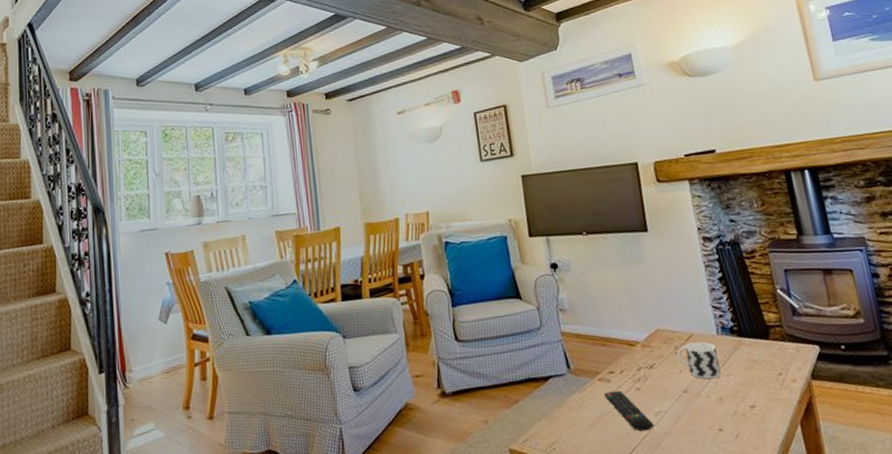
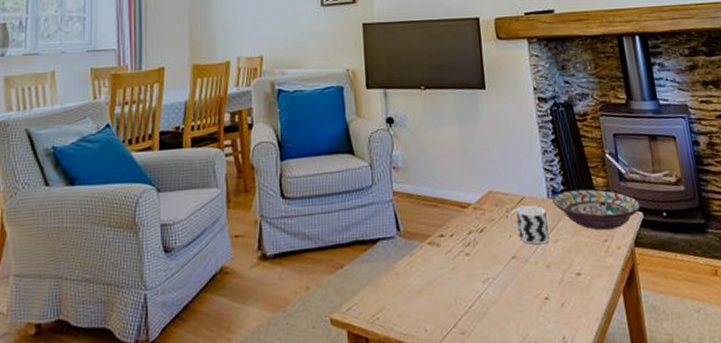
remote control: present [604,390,654,432] -> none [433,255,482,300]
decorative bowl: none [722,324,818,365] -> present [552,189,642,231]

